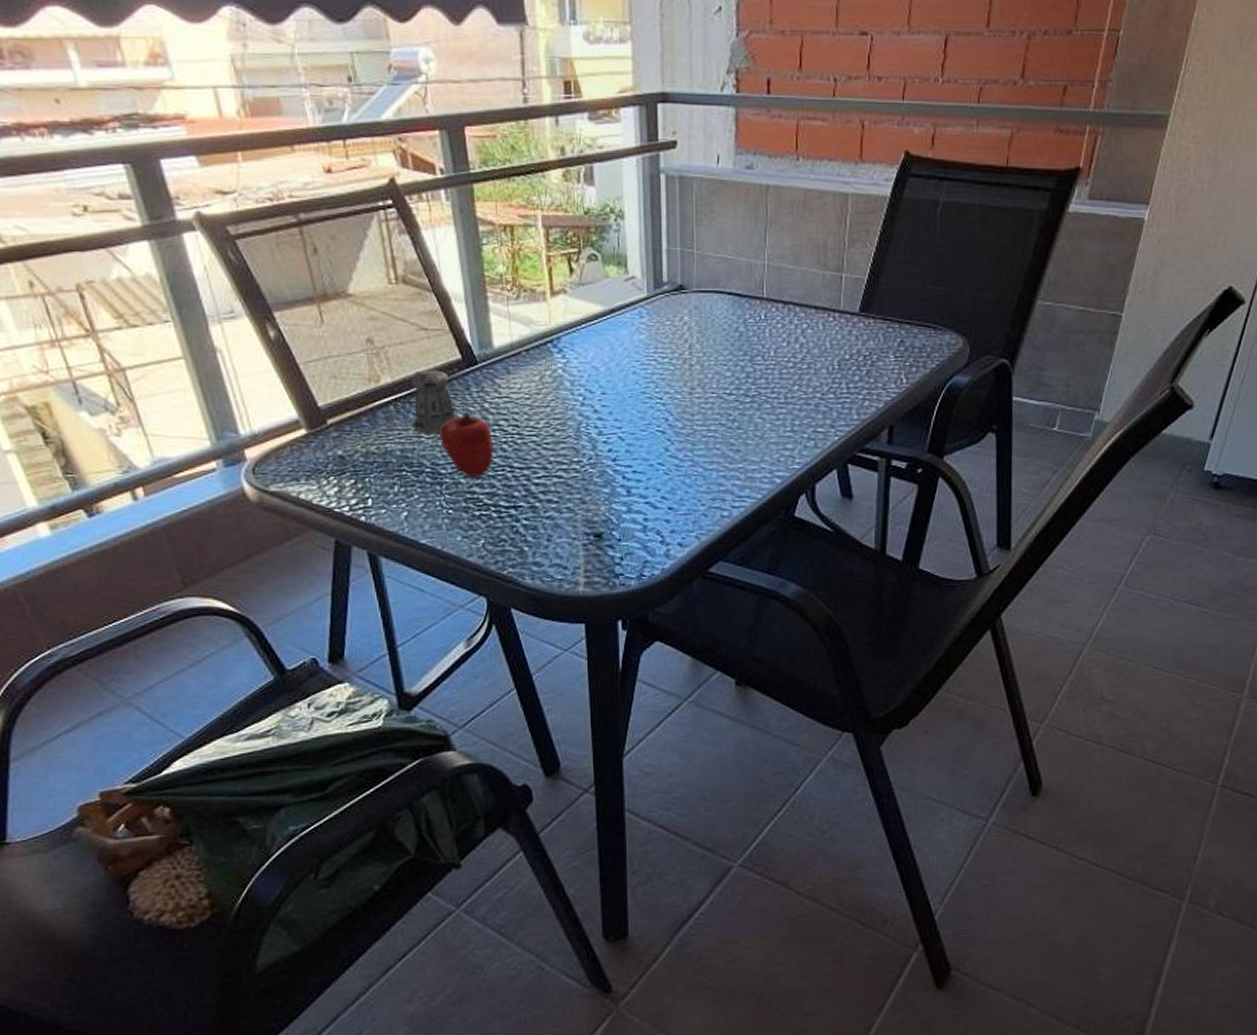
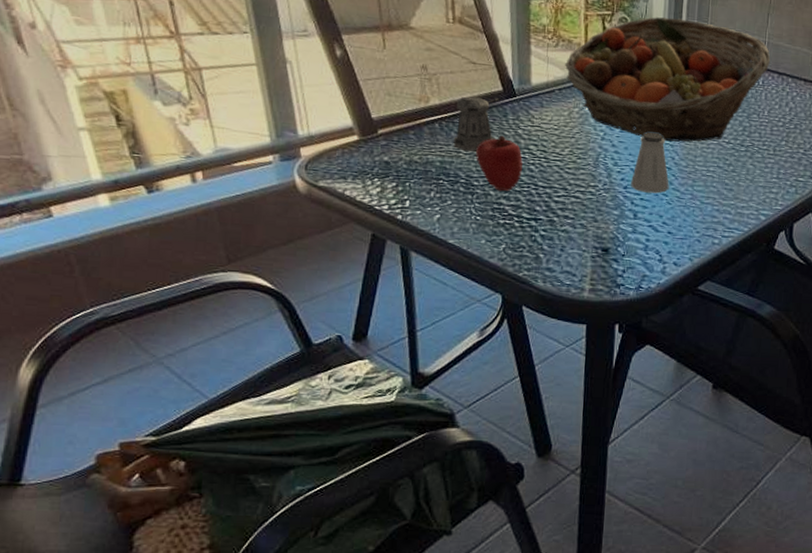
fruit basket: none [530,248,773,399] -> present [565,17,771,142]
saltshaker: none [620,390,665,463] -> present [631,132,669,193]

